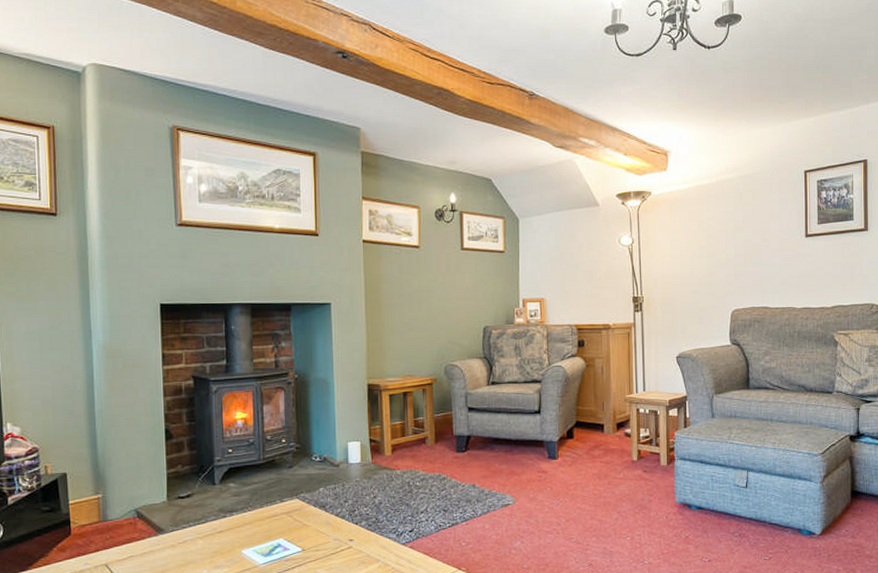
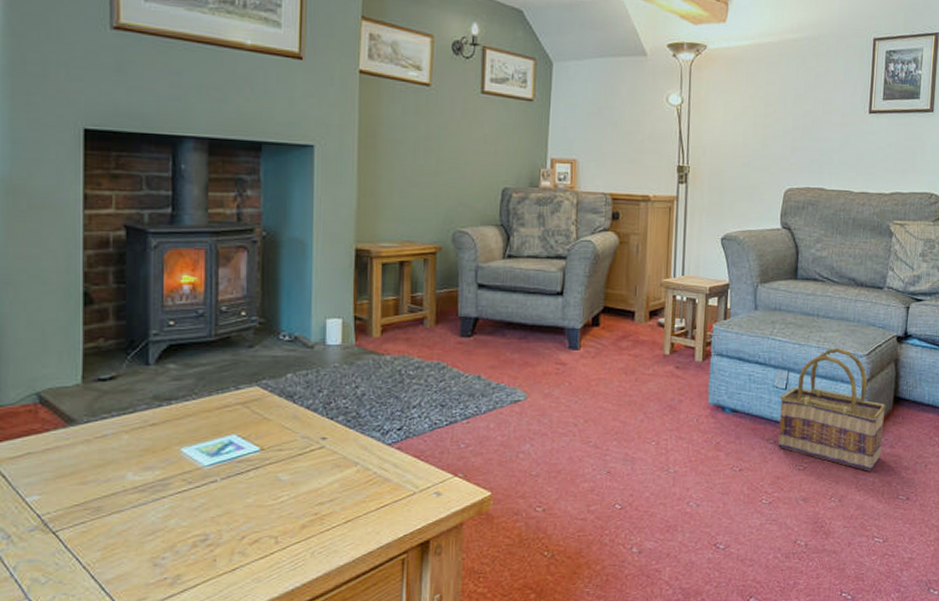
basket: none [742,448,845,560] -> present [778,348,887,471]

